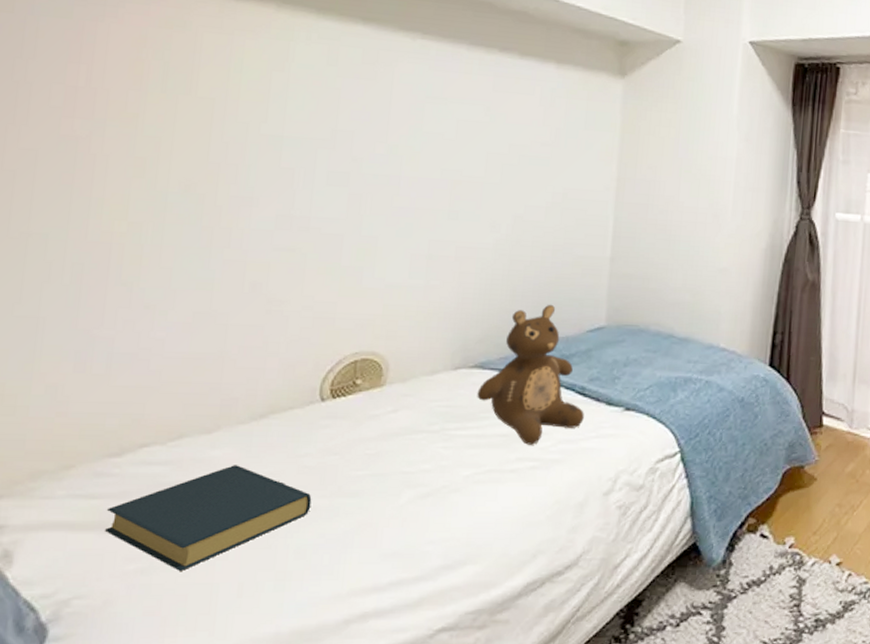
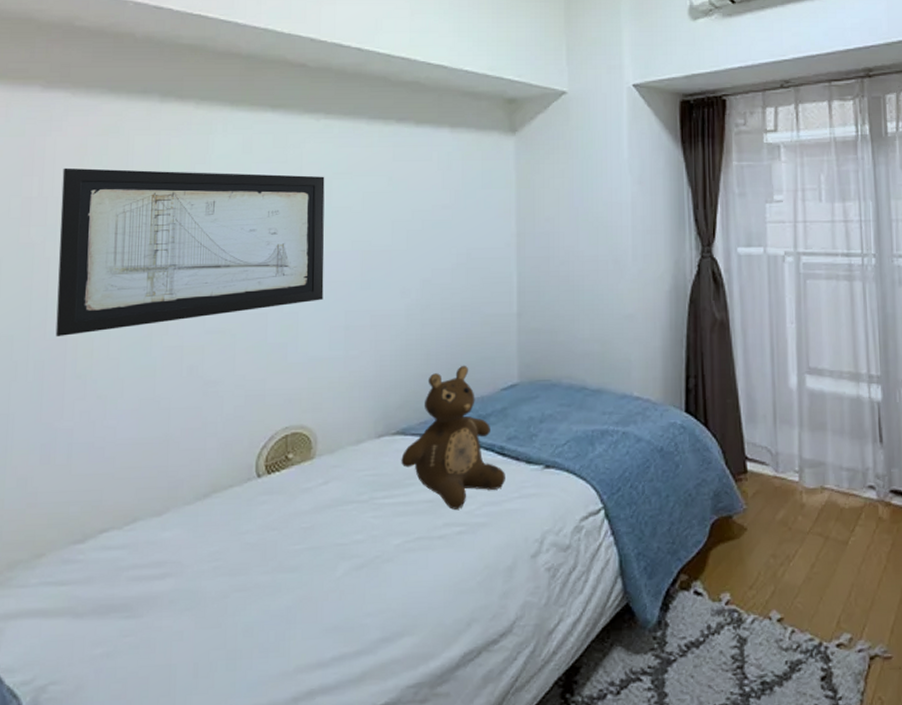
wall art: none [99,58,417,240] -> present [55,167,325,337]
hardback book: present [105,465,312,572] -> none [73,545,255,655]

